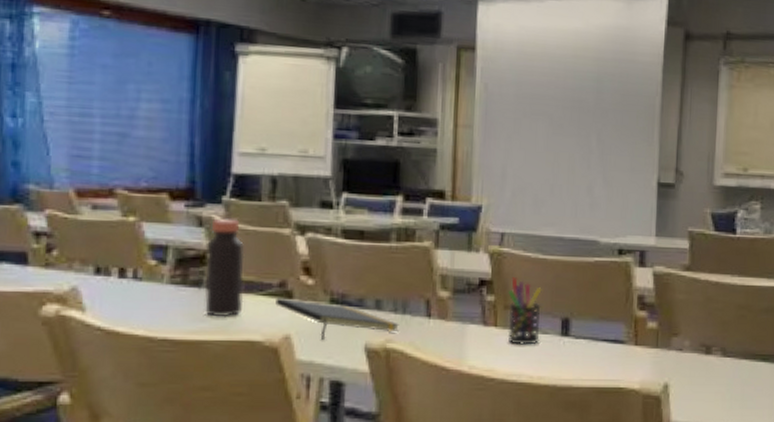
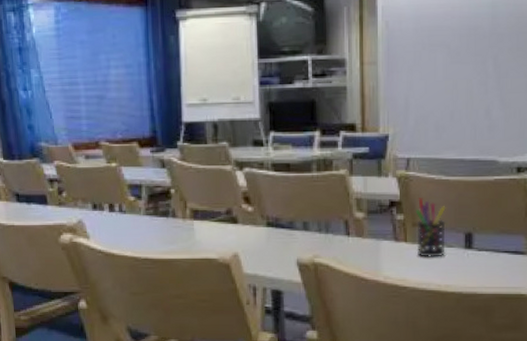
bottle: present [204,218,245,318] -> none [168,160,201,240]
notepad: present [275,297,399,340] -> none [225,223,324,256]

